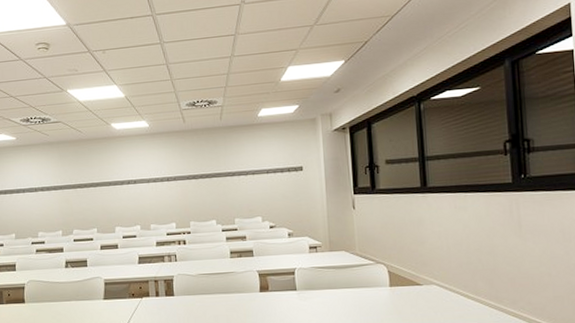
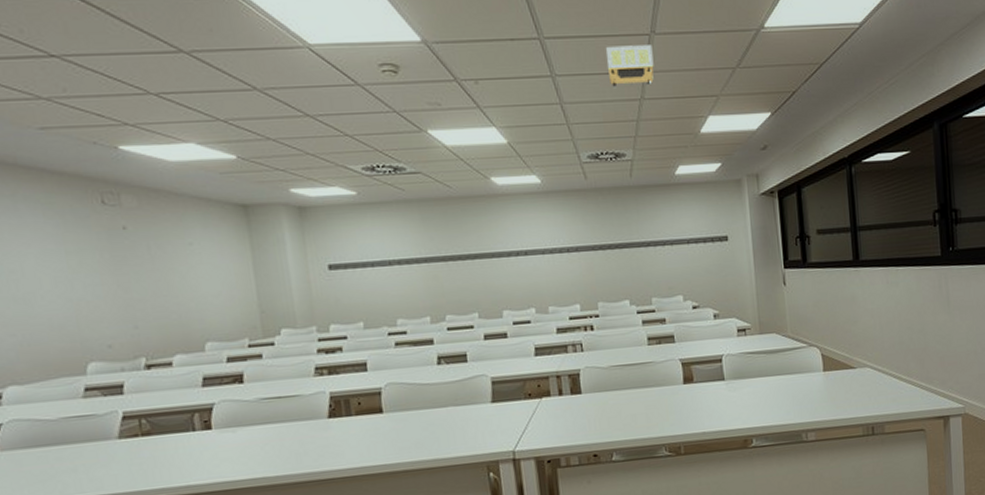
projector: none [204,12,243,49] -> present [606,45,654,88]

